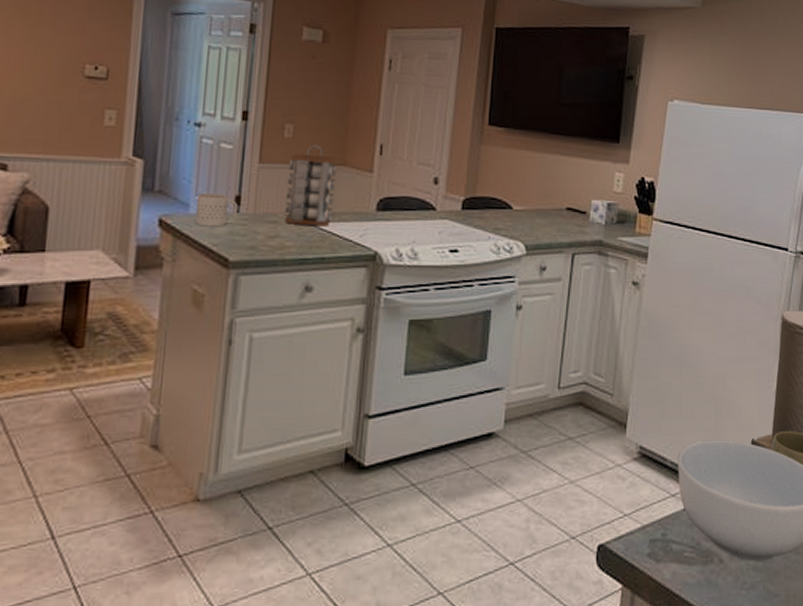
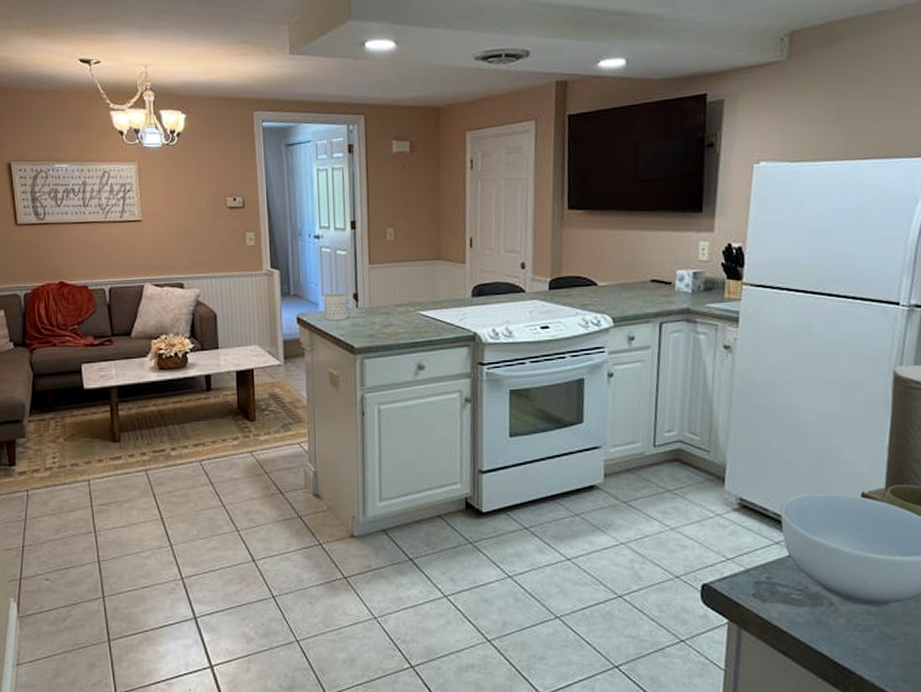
spice rack: present [284,144,337,227] -> none [393,244,435,315]

